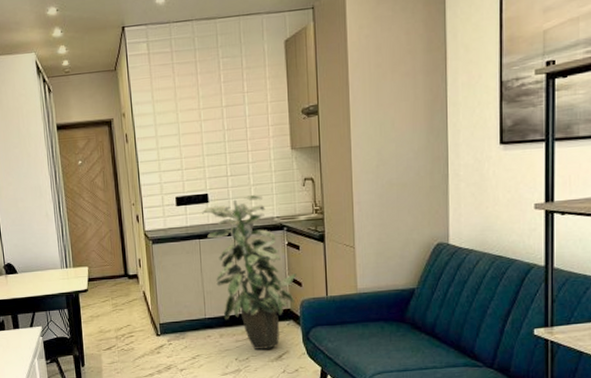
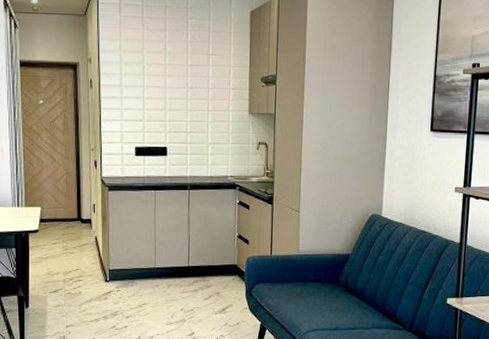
indoor plant: present [202,194,297,350] -> none [160,152,245,302]

